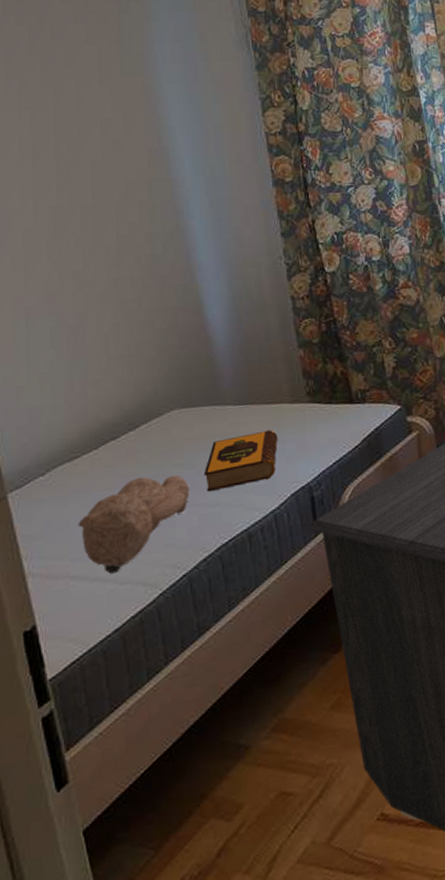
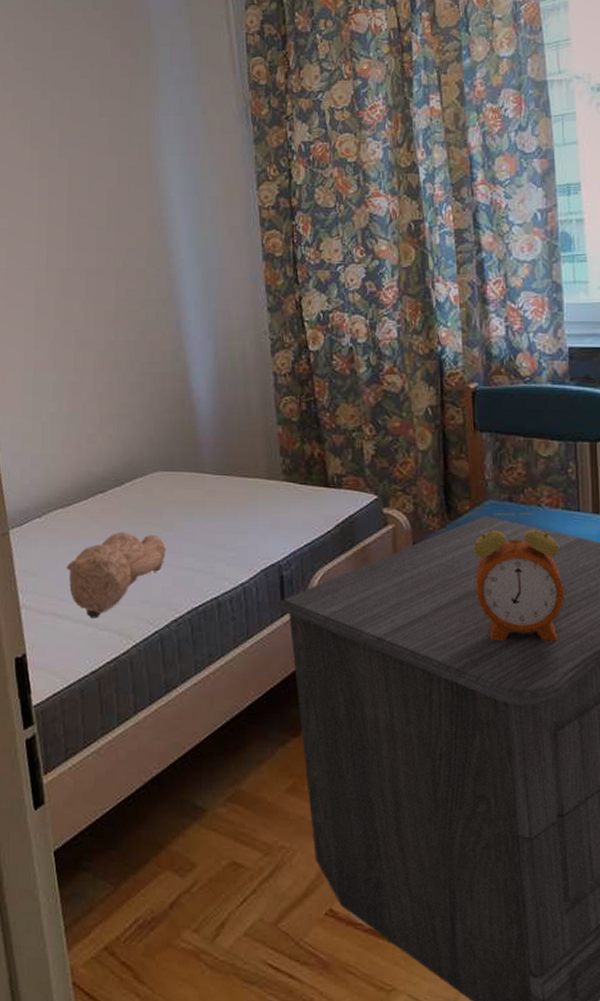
hardback book: present [203,430,278,492] -> none [180,503,252,556]

